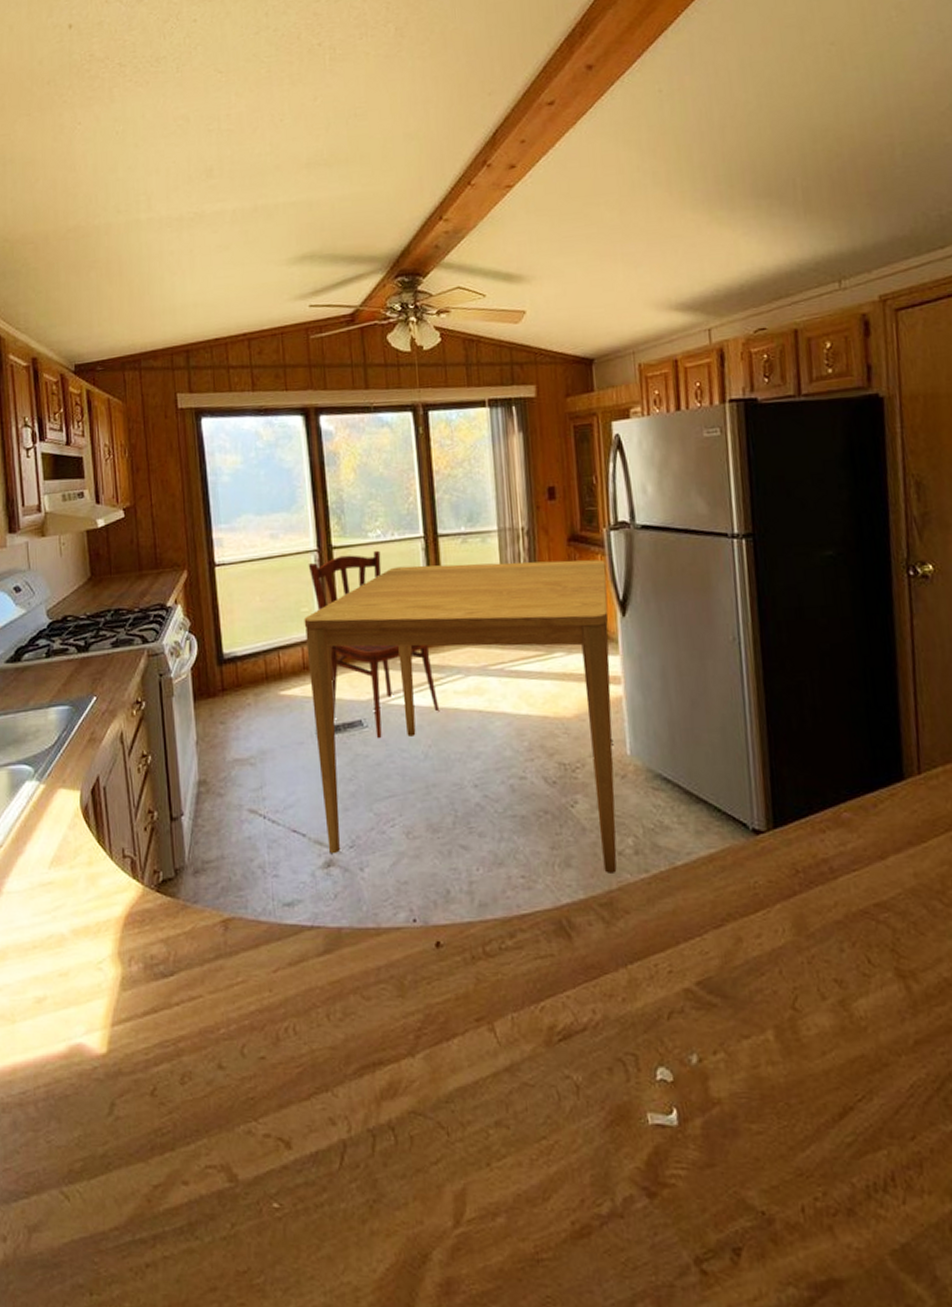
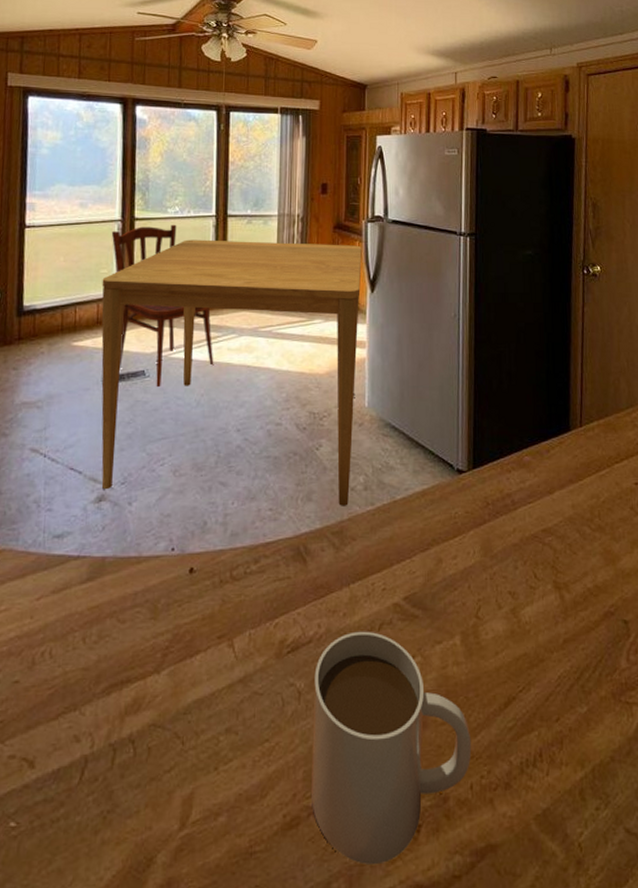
mug: none [593,1019,800,1288] -> present [310,631,472,866]

